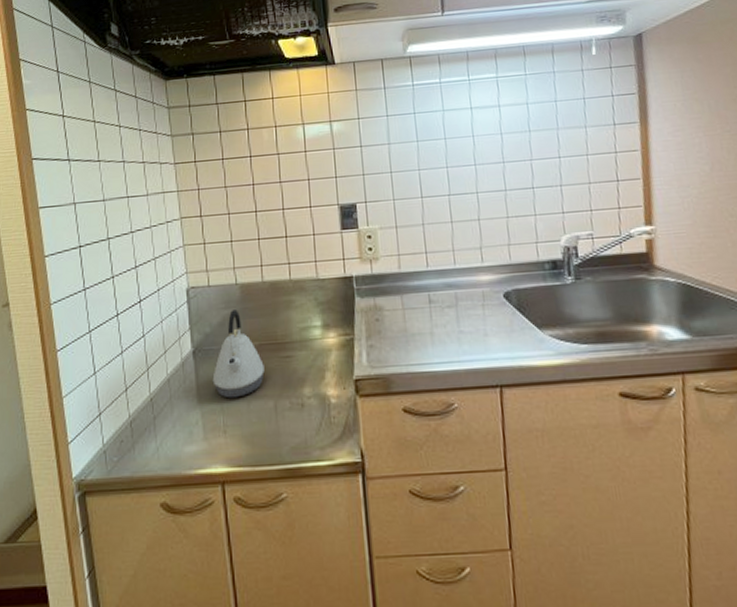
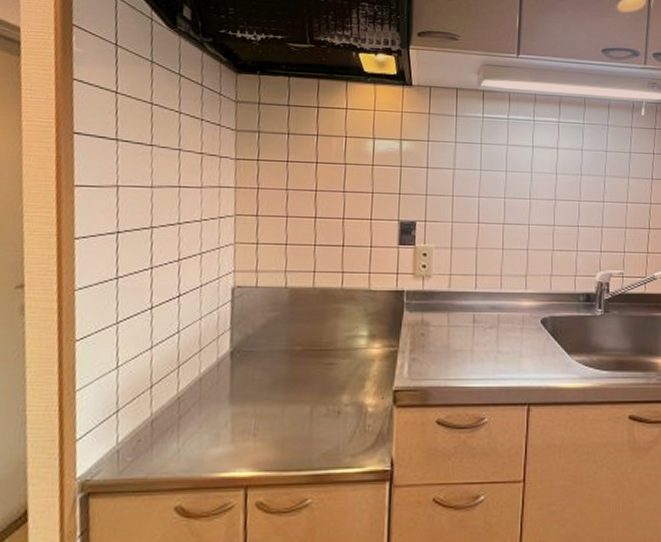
kettle: present [212,309,265,399] -> none [248,313,305,402]

